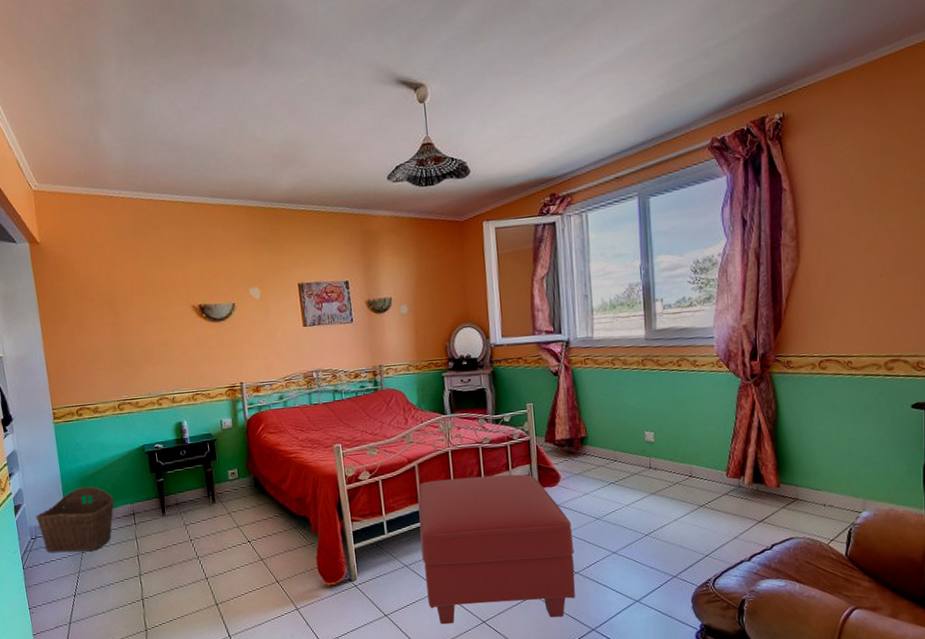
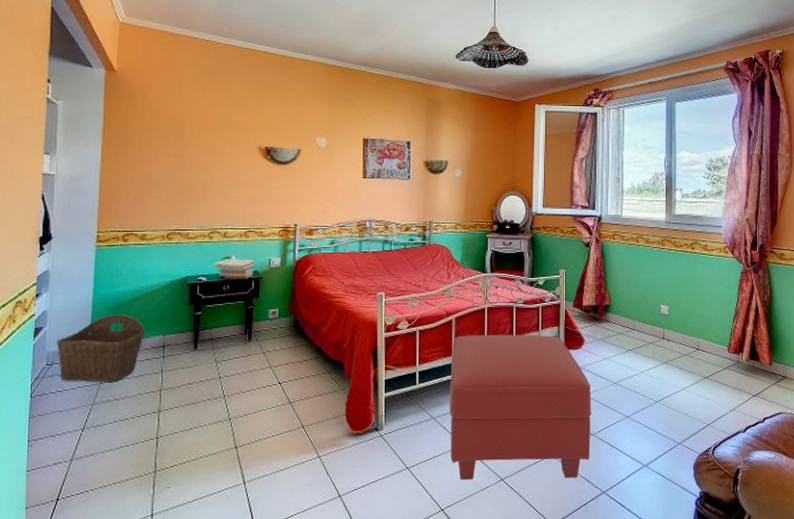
books: none [166,422,208,445] -> present [213,259,255,280]

